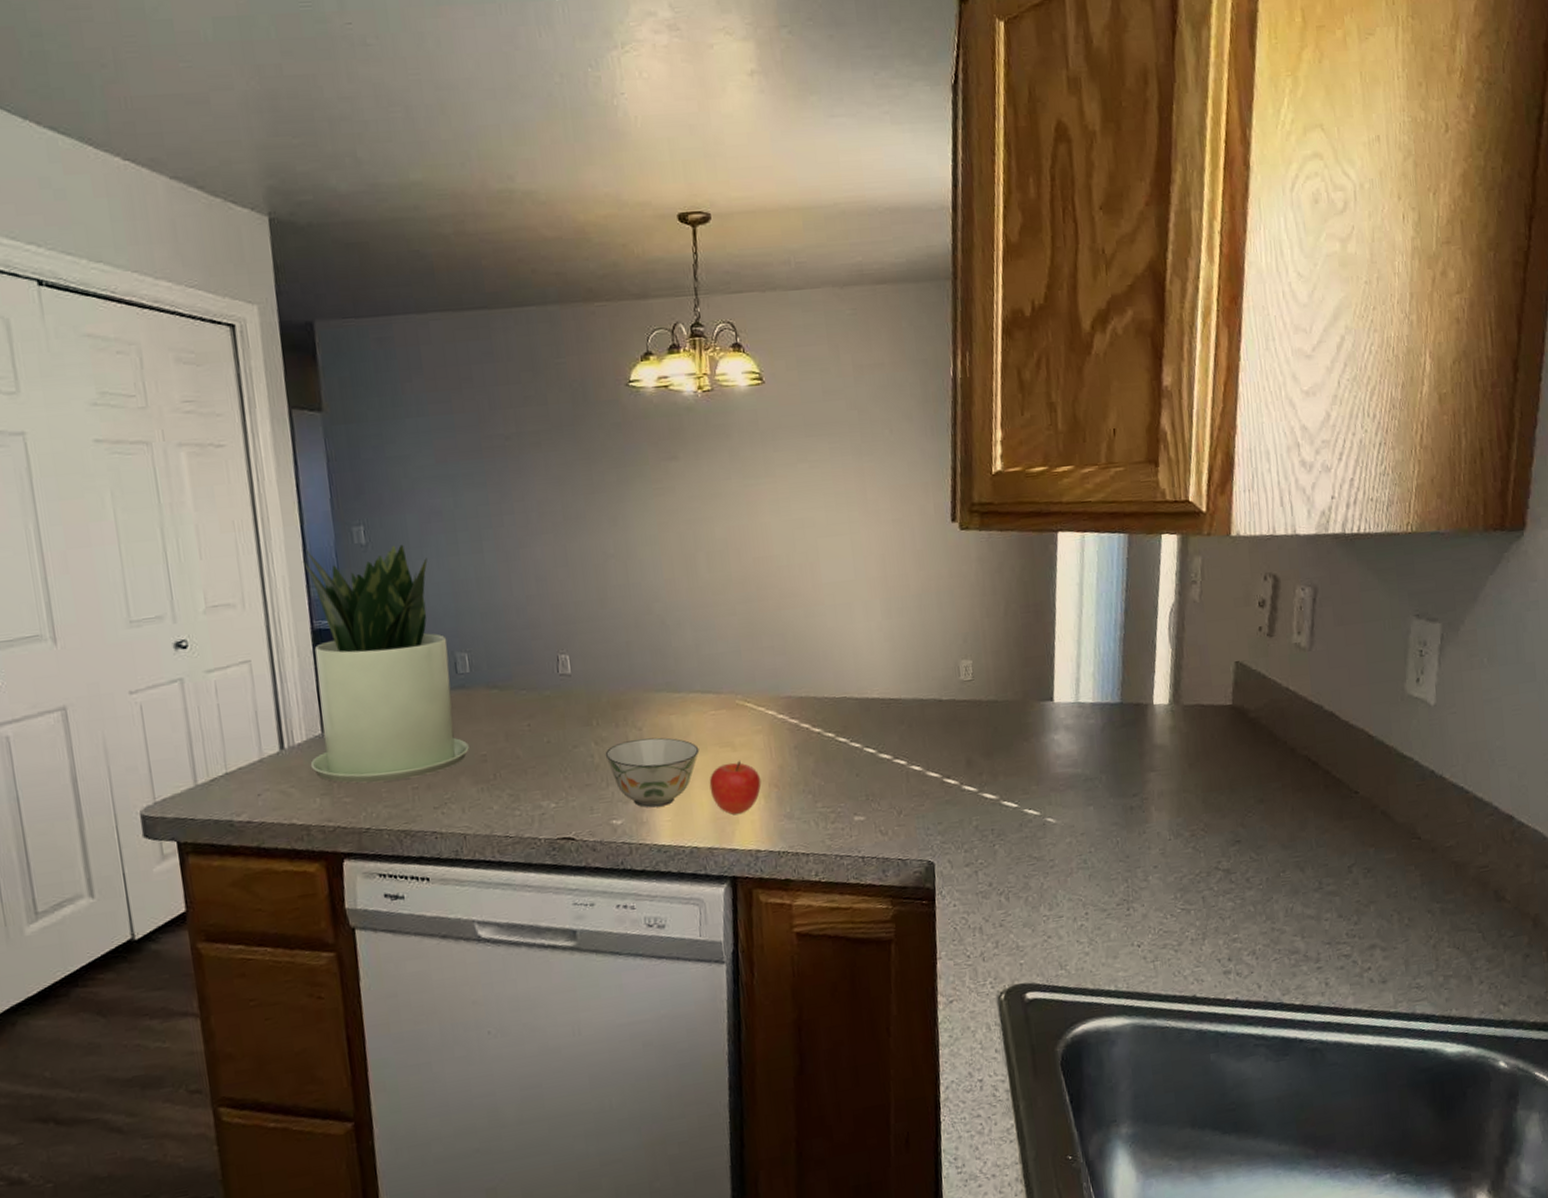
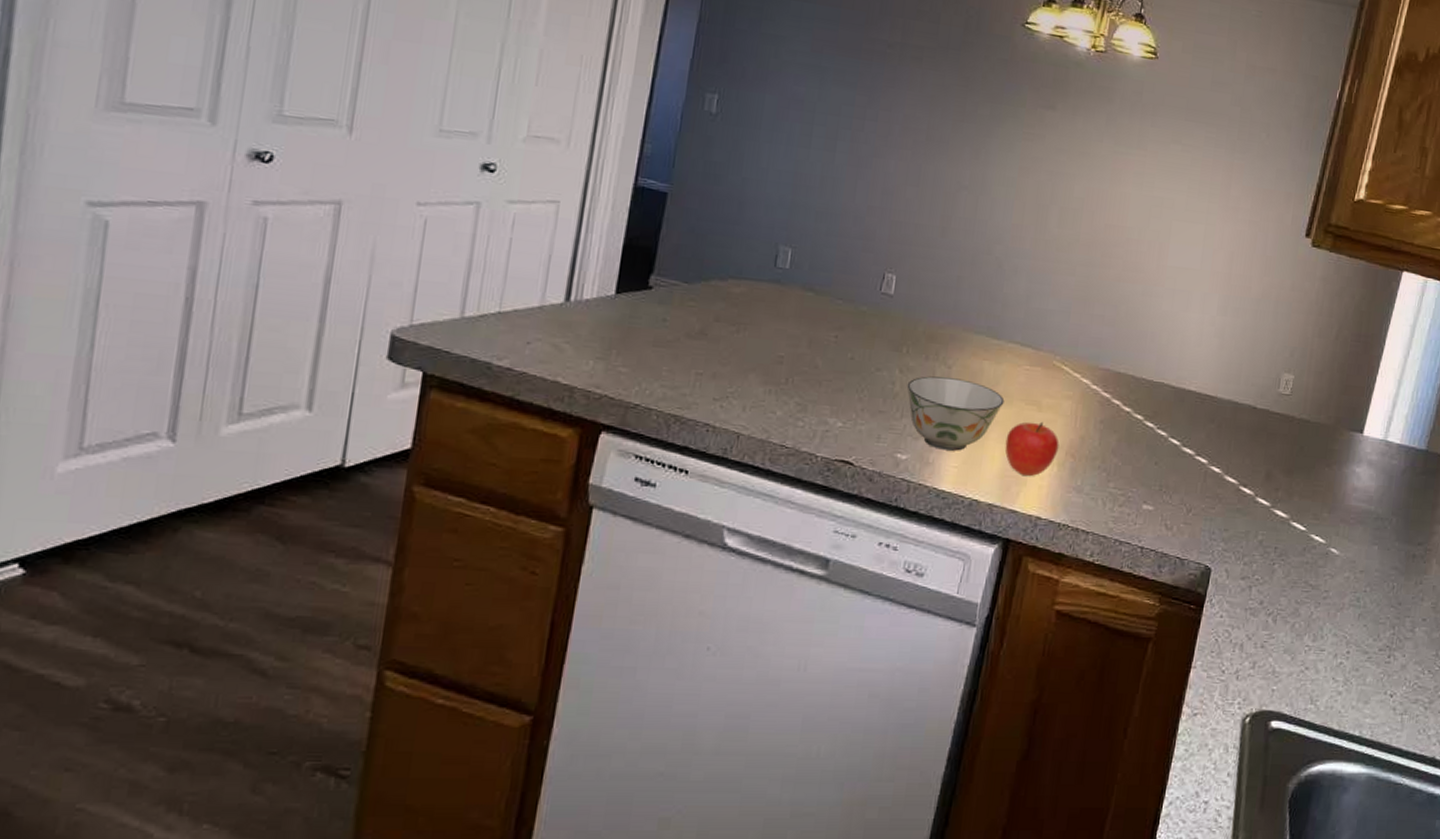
planter: present [302,544,469,783] -> none [593,104,776,363]

